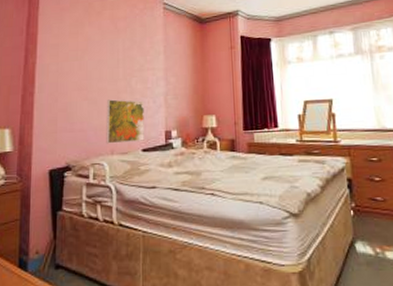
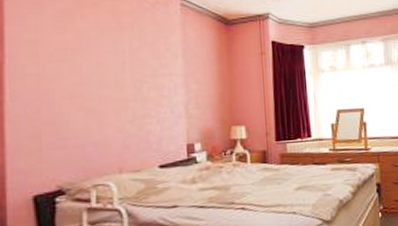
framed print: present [106,99,144,144] -> none [110,109,161,162]

